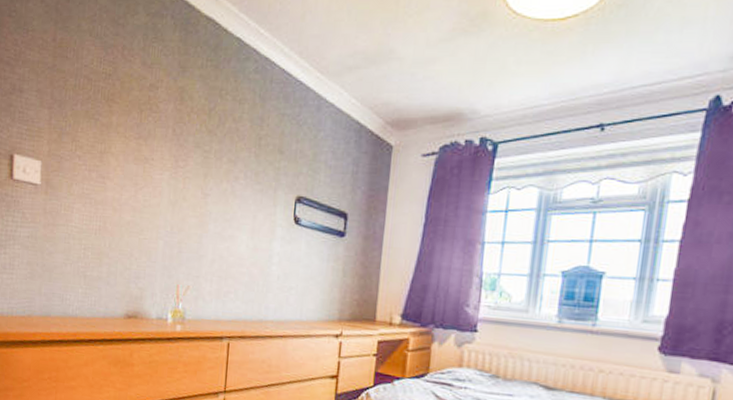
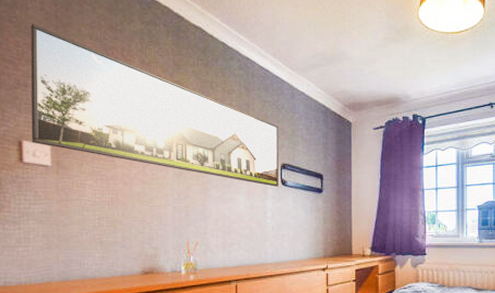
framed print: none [23,19,297,225] -> present [30,24,278,187]

